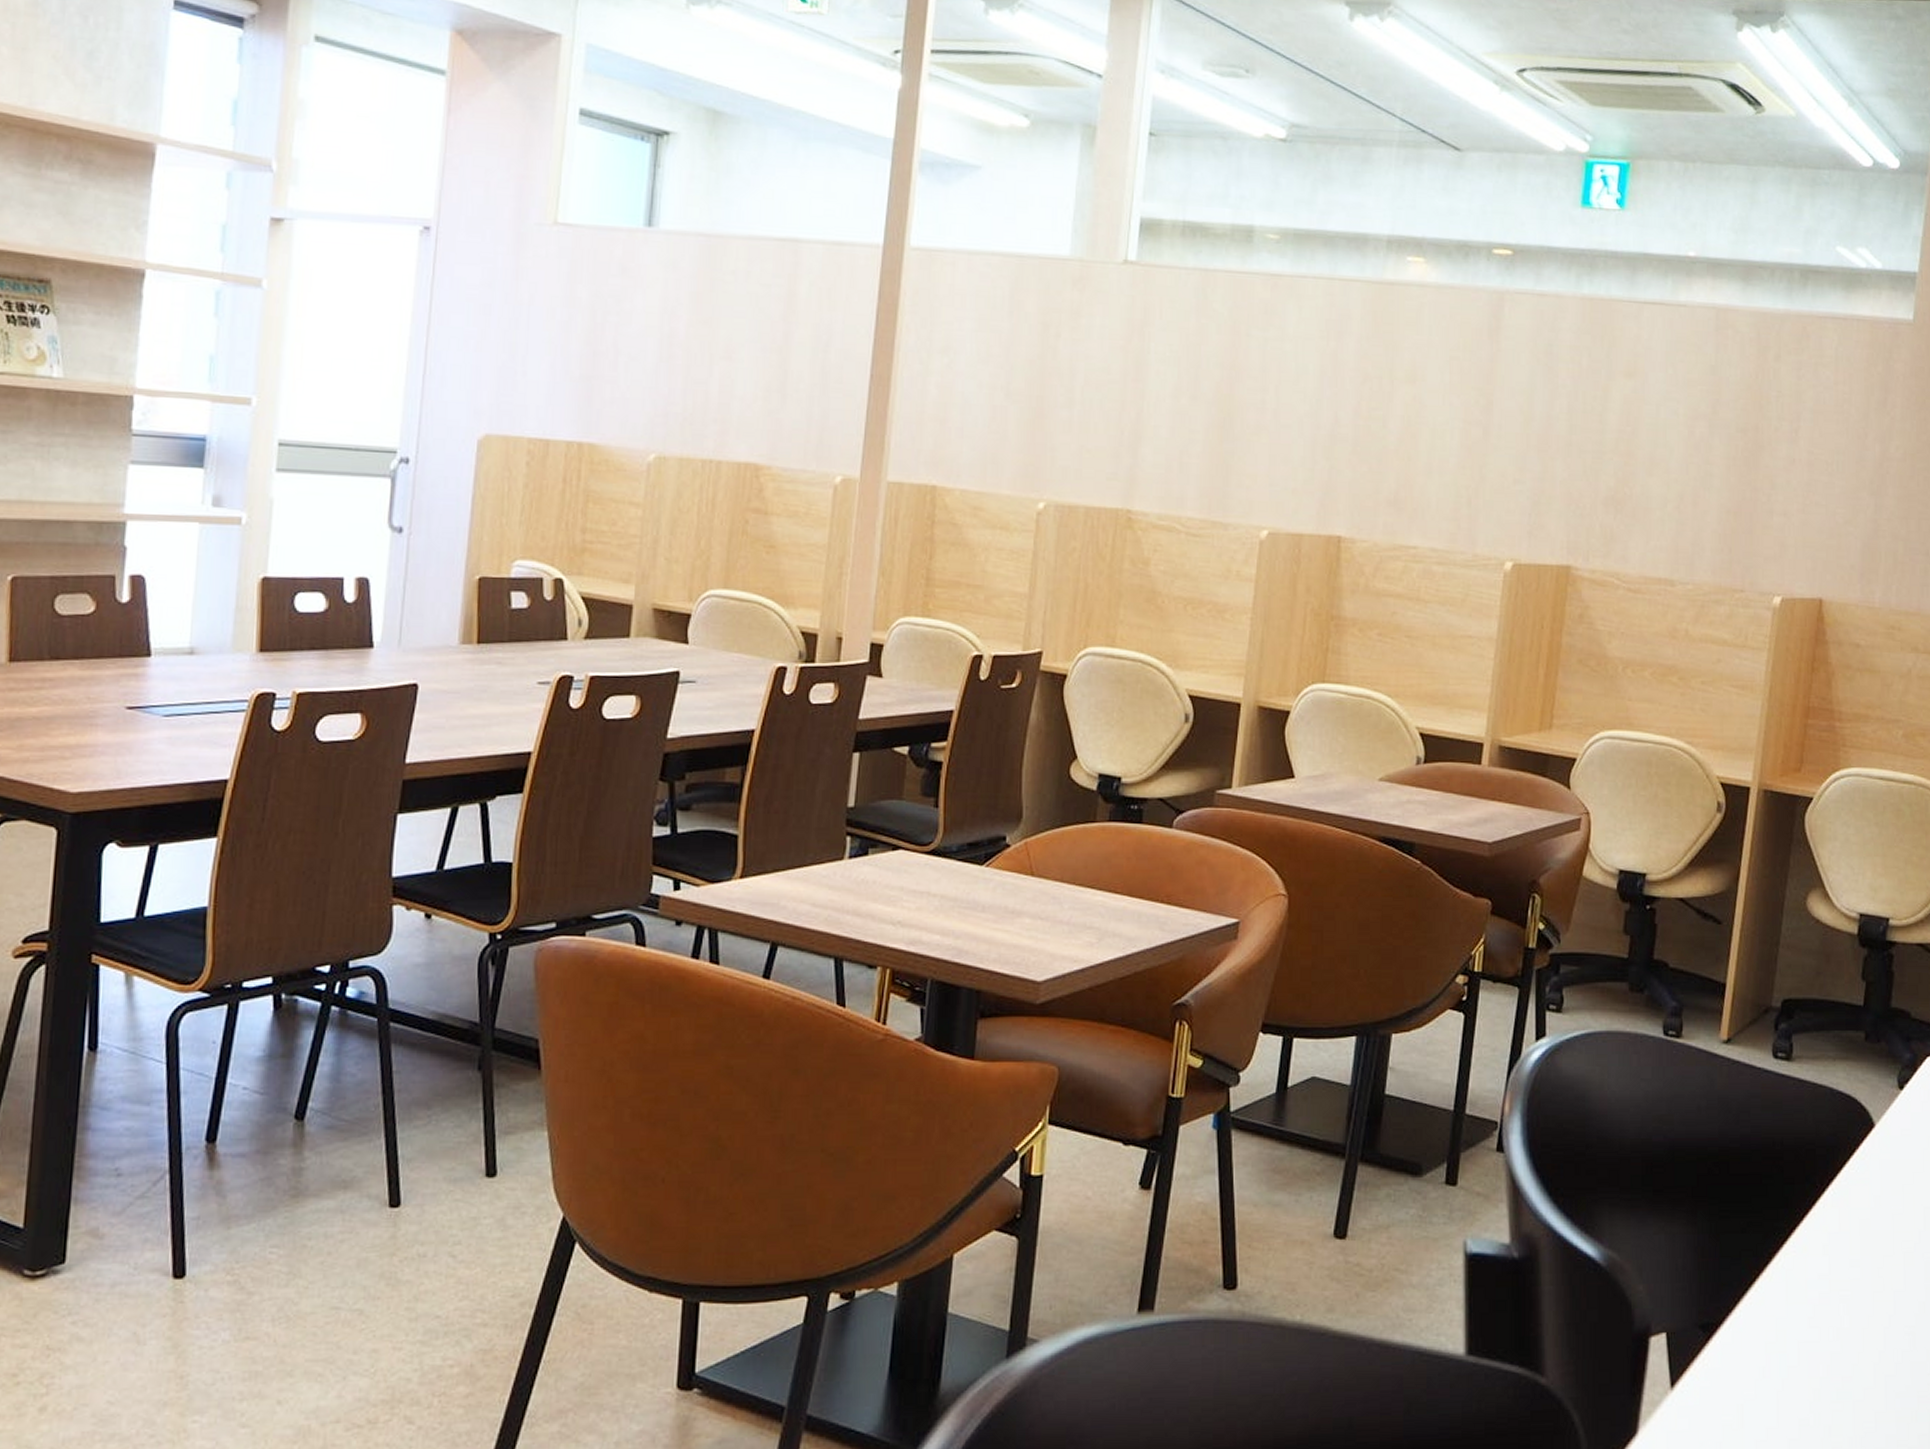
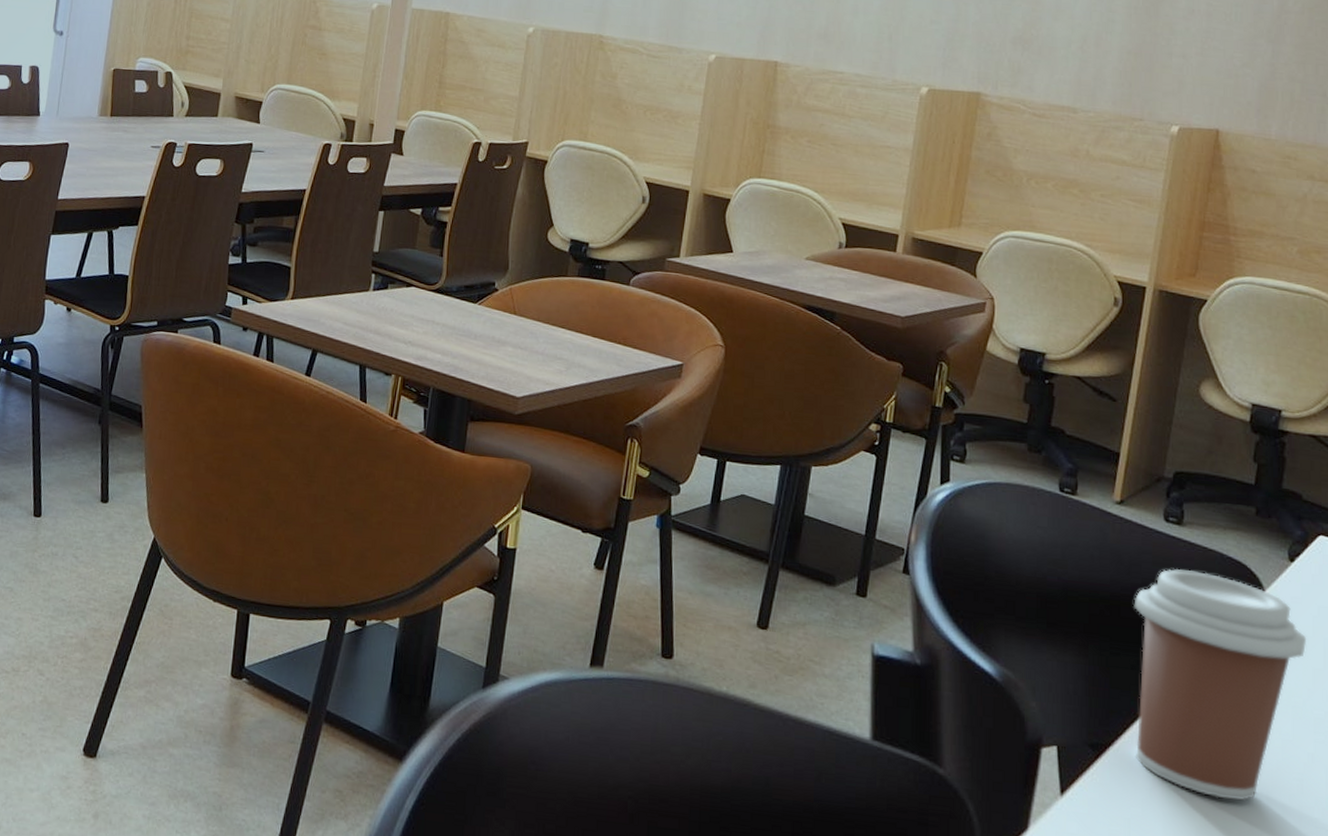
coffee cup: none [1743,1112,1916,1367] -> present [1134,569,1306,800]

